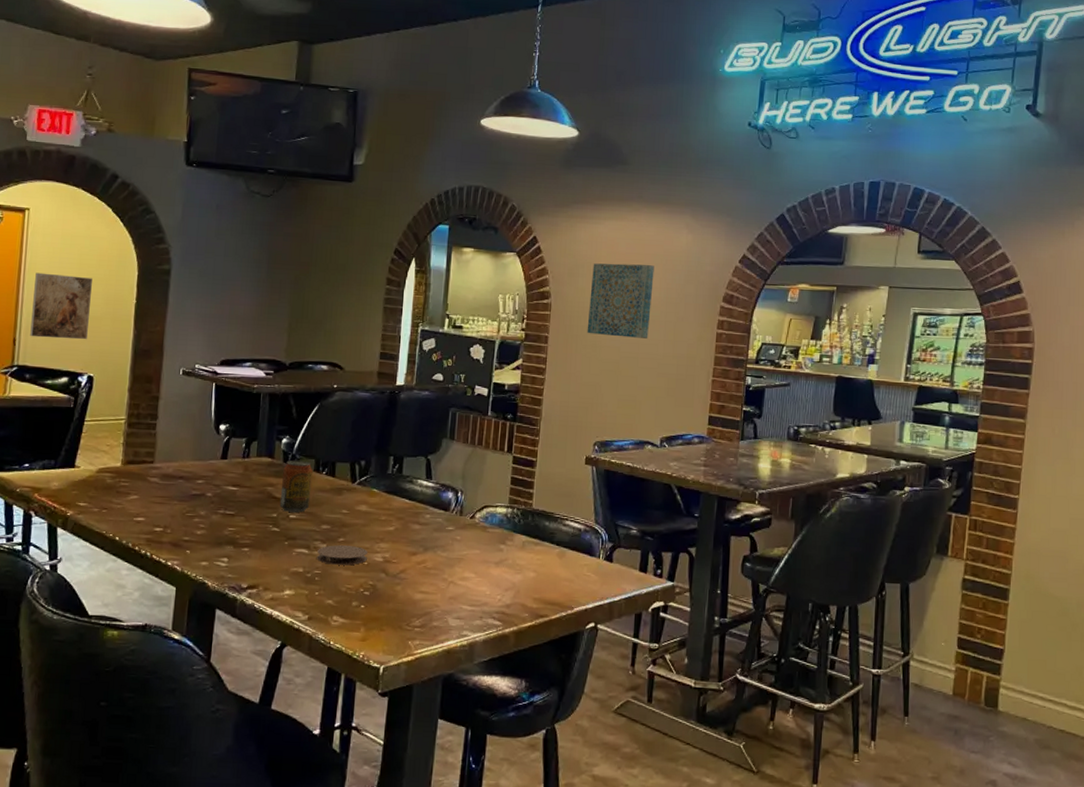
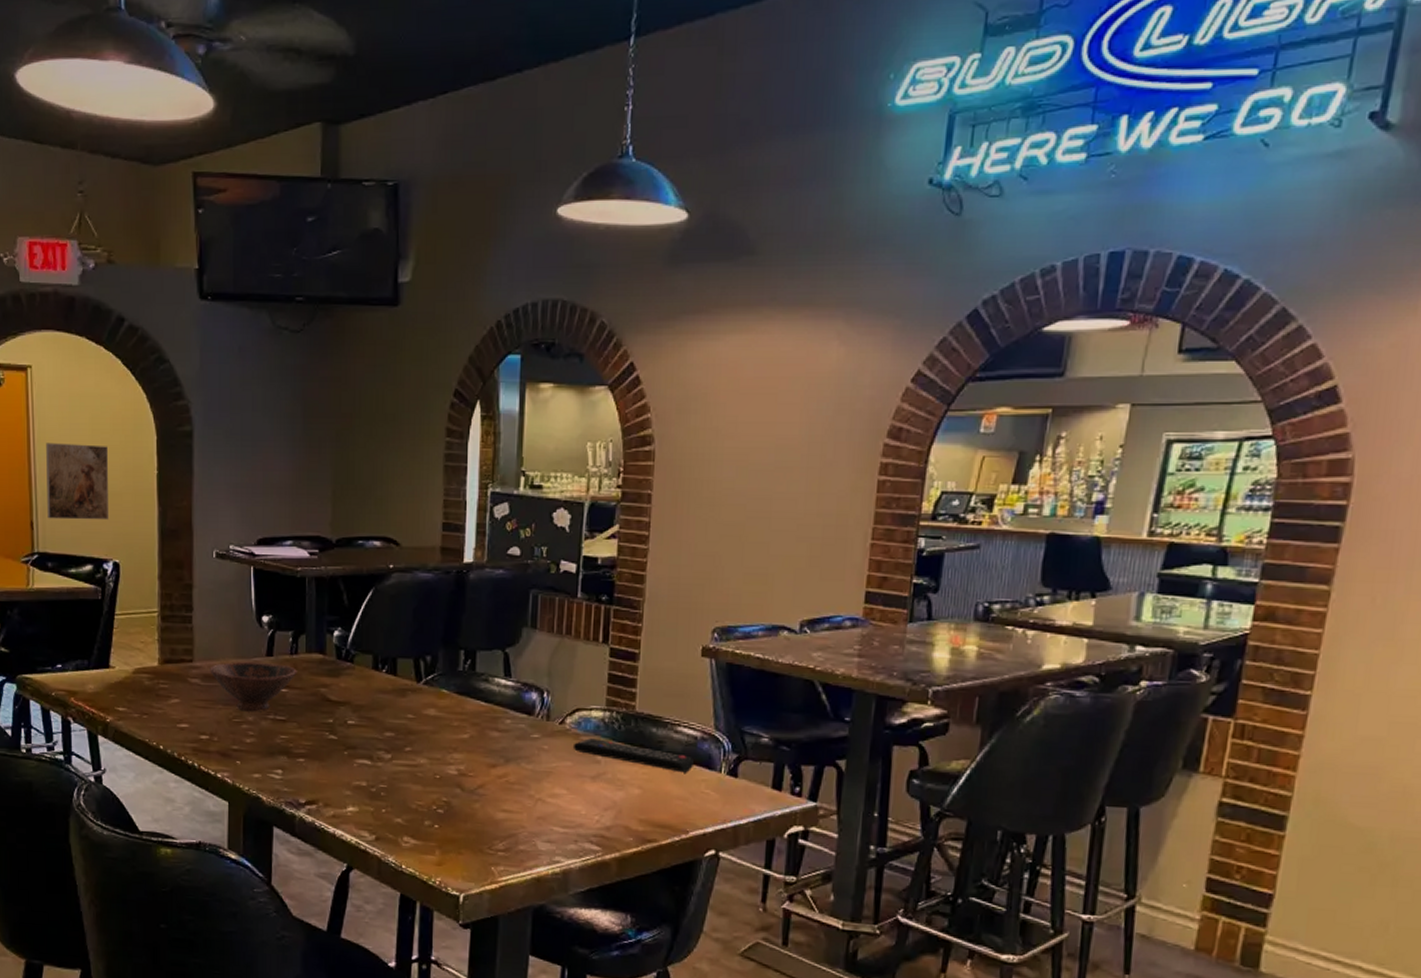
bowl: none [168,463,248,508] -> present [210,661,297,712]
beverage can: present [279,460,313,512] -> none [335,656,370,718]
coaster: present [317,545,368,566] -> none [381,755,439,779]
remote control: none [480,530,579,559] -> present [572,738,695,773]
wall art: present [587,263,654,339] -> none [702,392,793,492]

